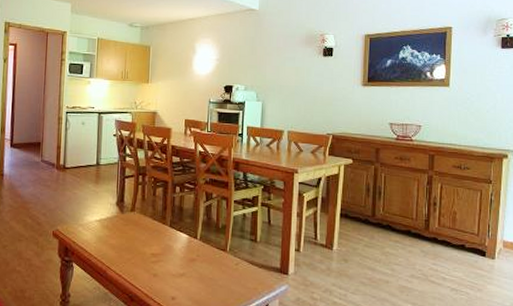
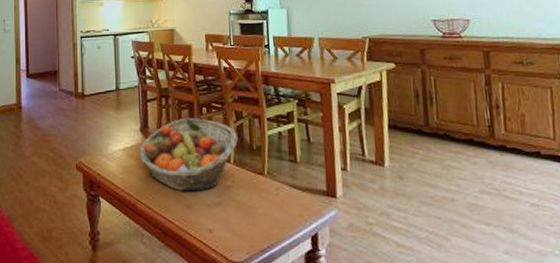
fruit basket: none [114,195,206,263] -> present [139,117,238,192]

